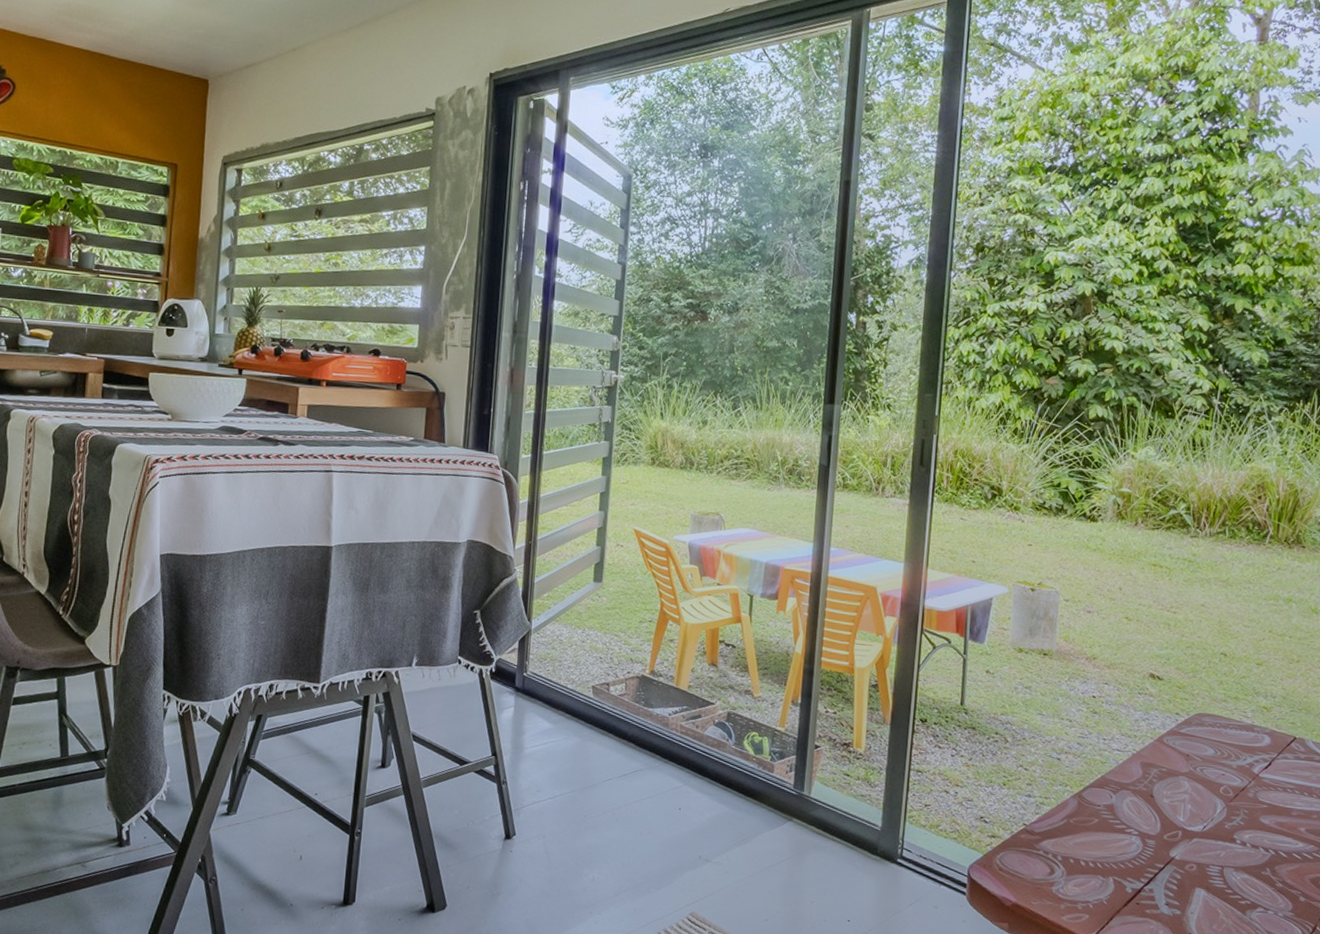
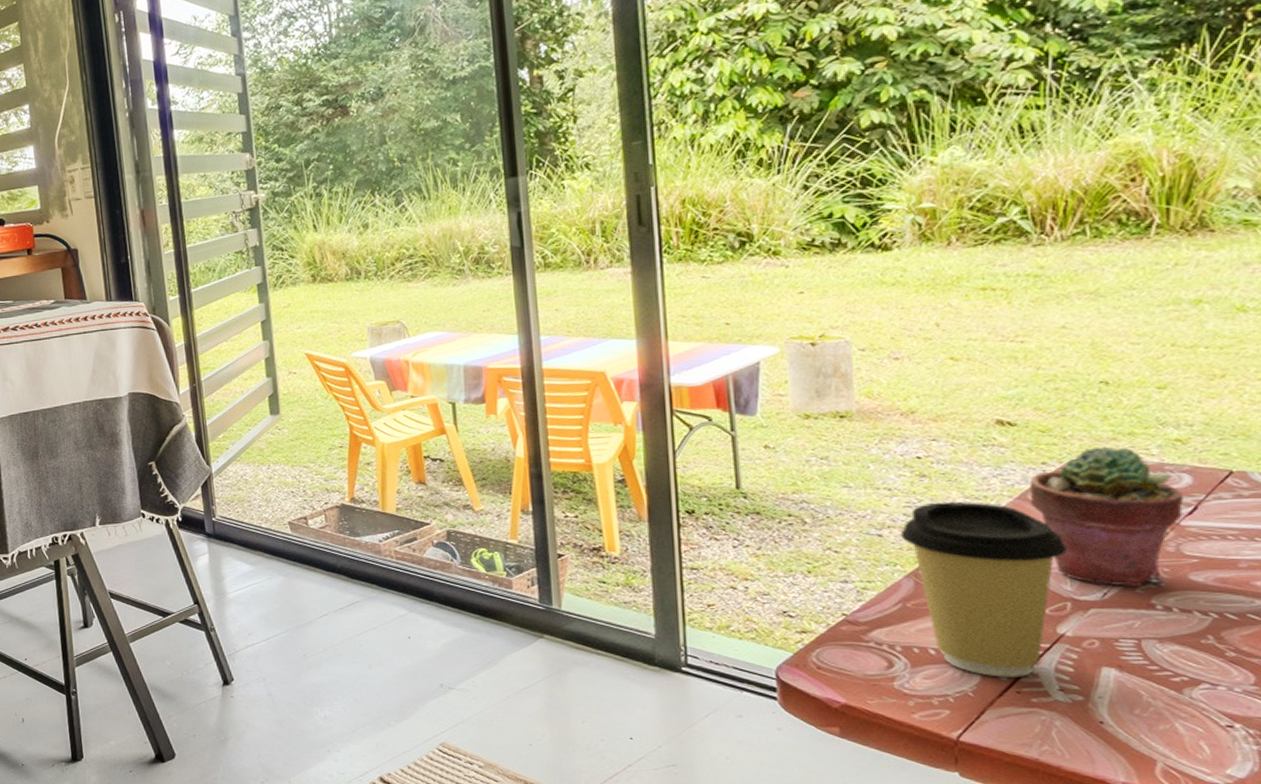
coffee cup: none [1073,736,1185,891] -> present [900,501,1067,677]
potted succulent: none [1164,705,1264,823] -> present [1029,446,1184,587]

